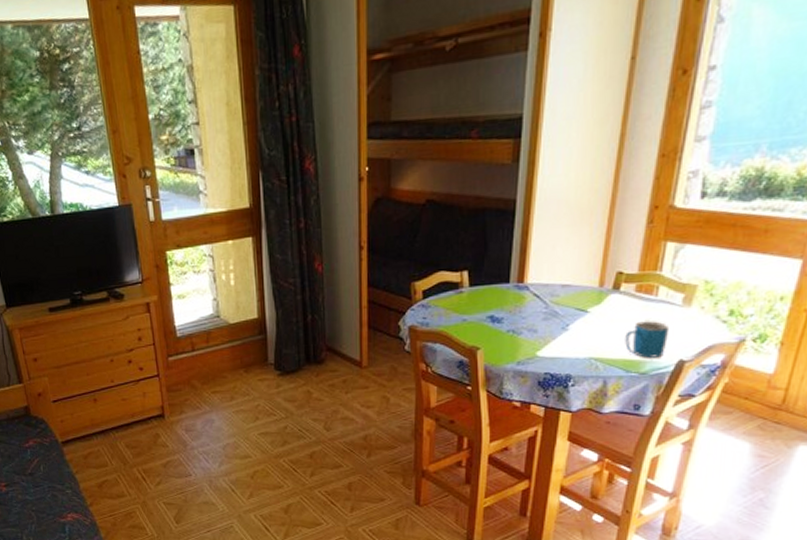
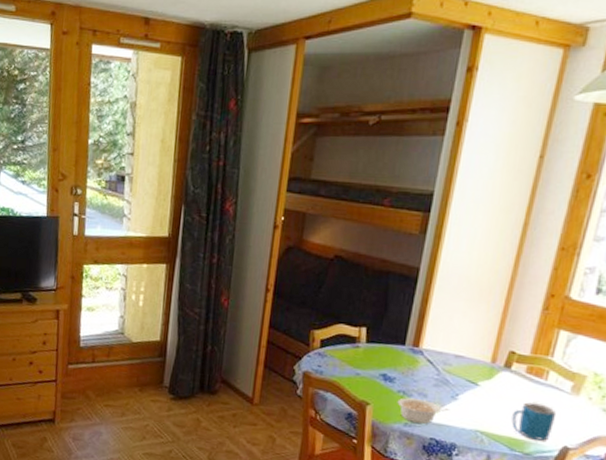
legume: none [507,336,562,360] -> present [397,397,450,424]

